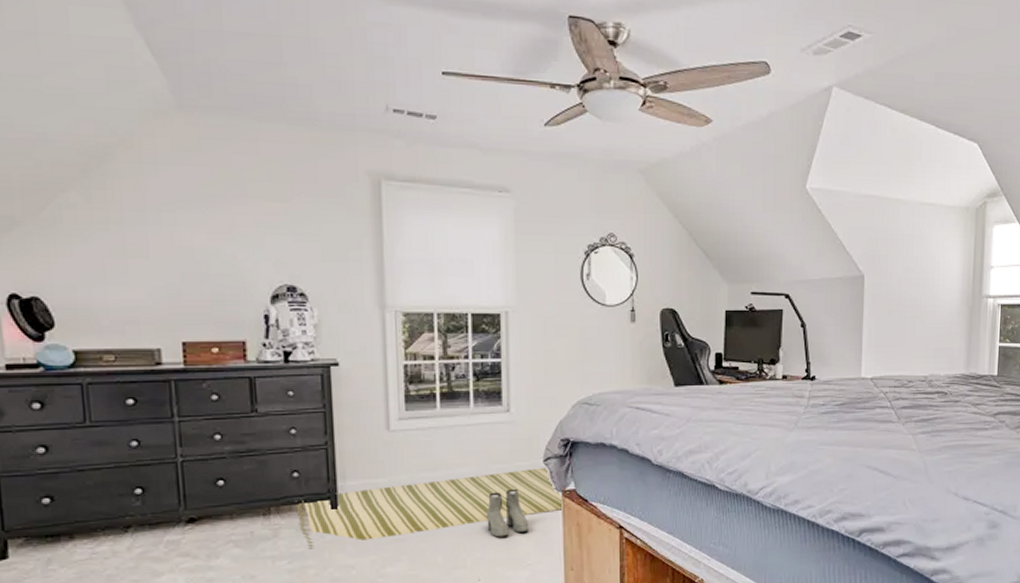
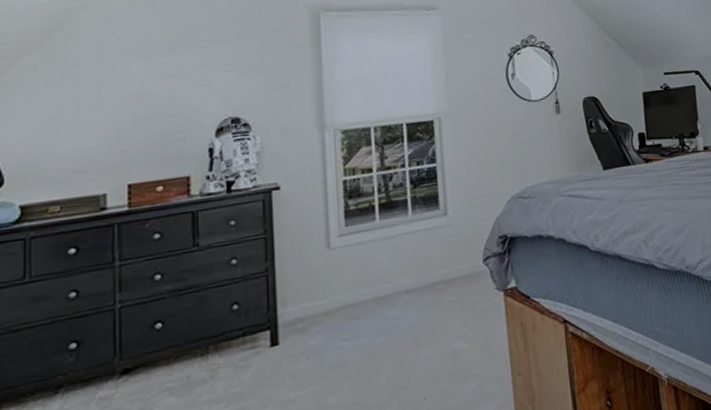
rug: present [295,467,565,549] -> none [235,267,507,388]
boots: present [487,488,529,538] -> none [429,293,474,349]

